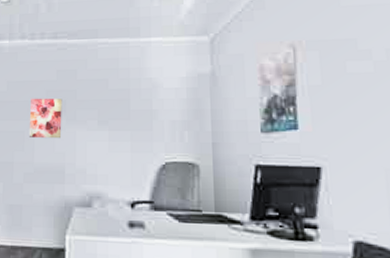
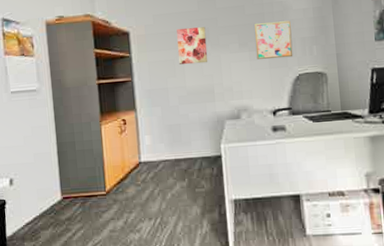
wall art: none [117,100,160,142] -> present [254,20,293,59]

